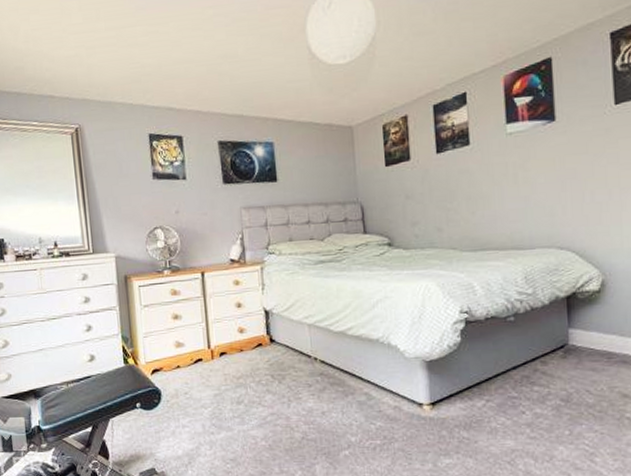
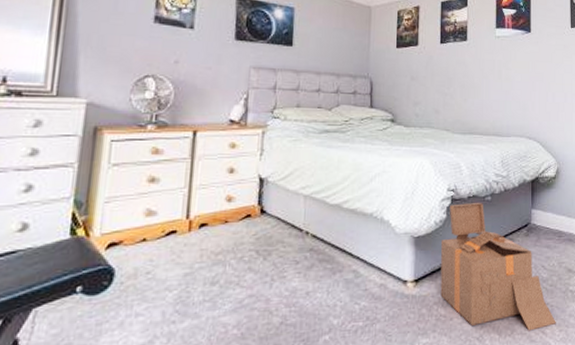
cardboard box: none [458,323,609,458] -> present [440,202,556,331]

